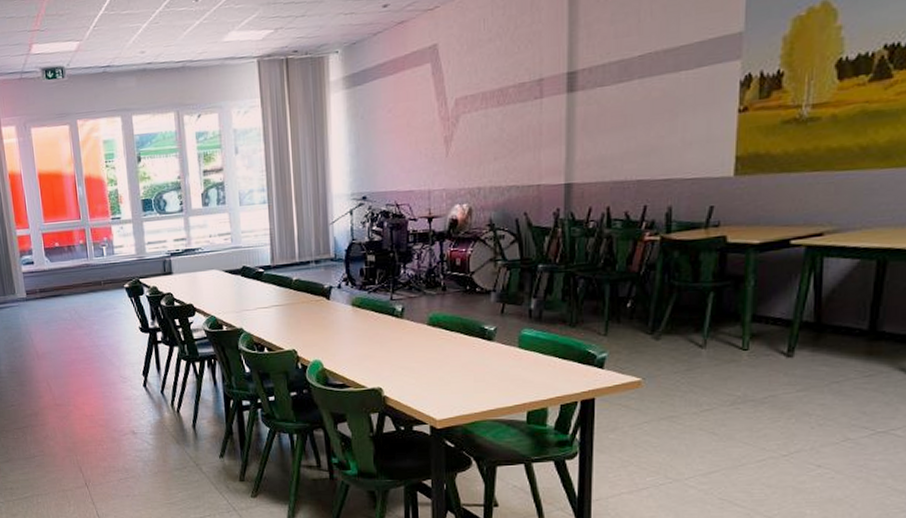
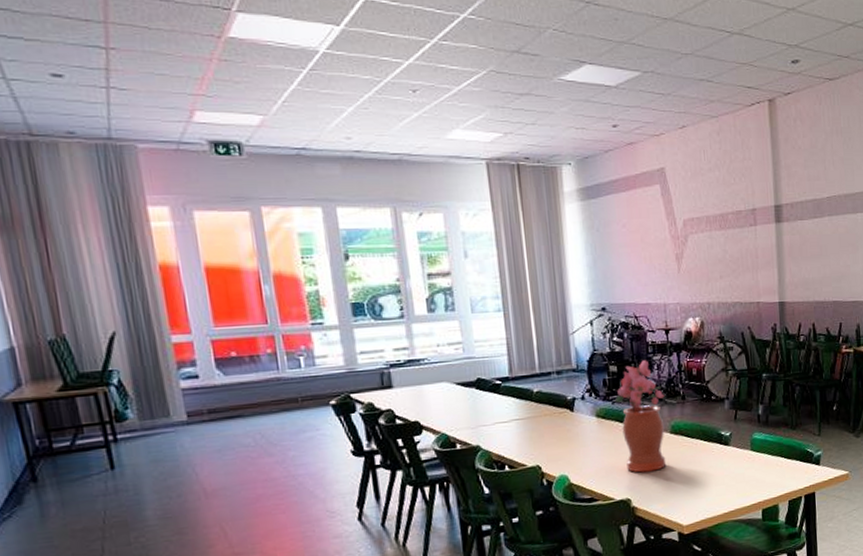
potted flower: none [370,249,424,363] -> present [614,360,667,473]

